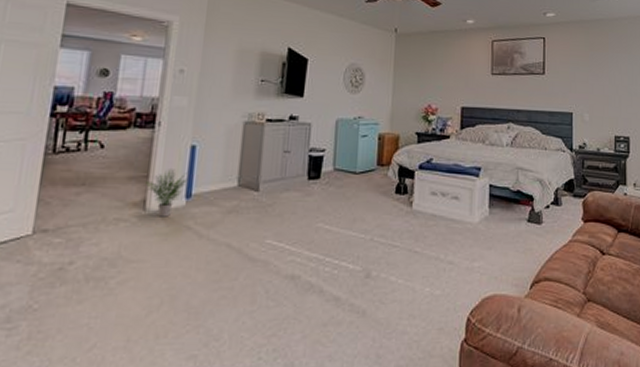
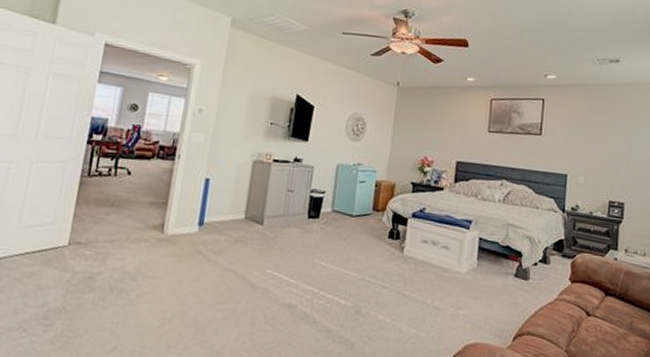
potted plant: present [146,169,187,217] -> none [165,198,201,241]

